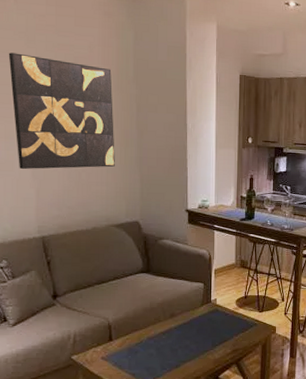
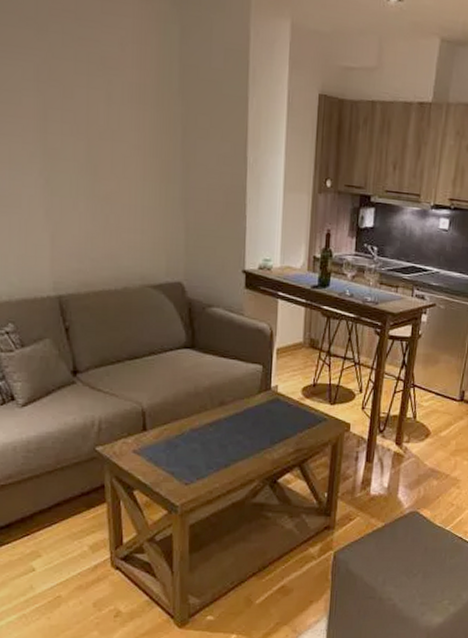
wall art: present [8,52,115,170] -> none [12,46,153,210]

